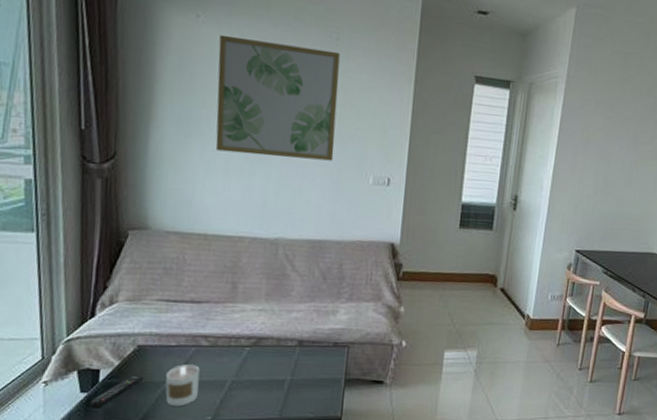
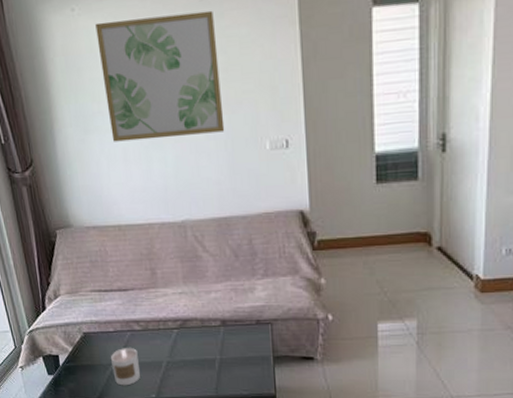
remote control: present [89,375,144,409] -> none [56,359,94,388]

